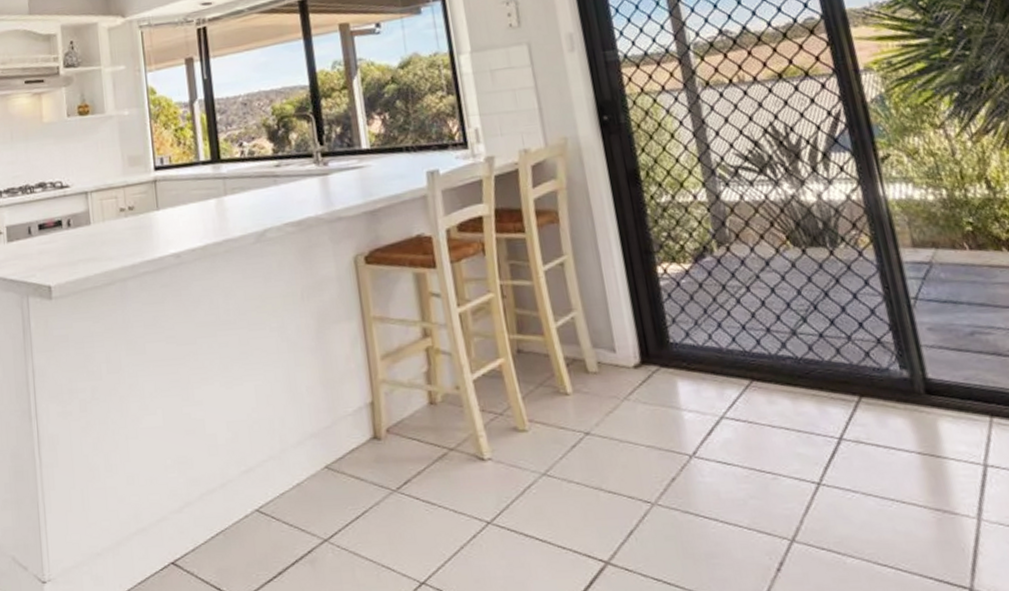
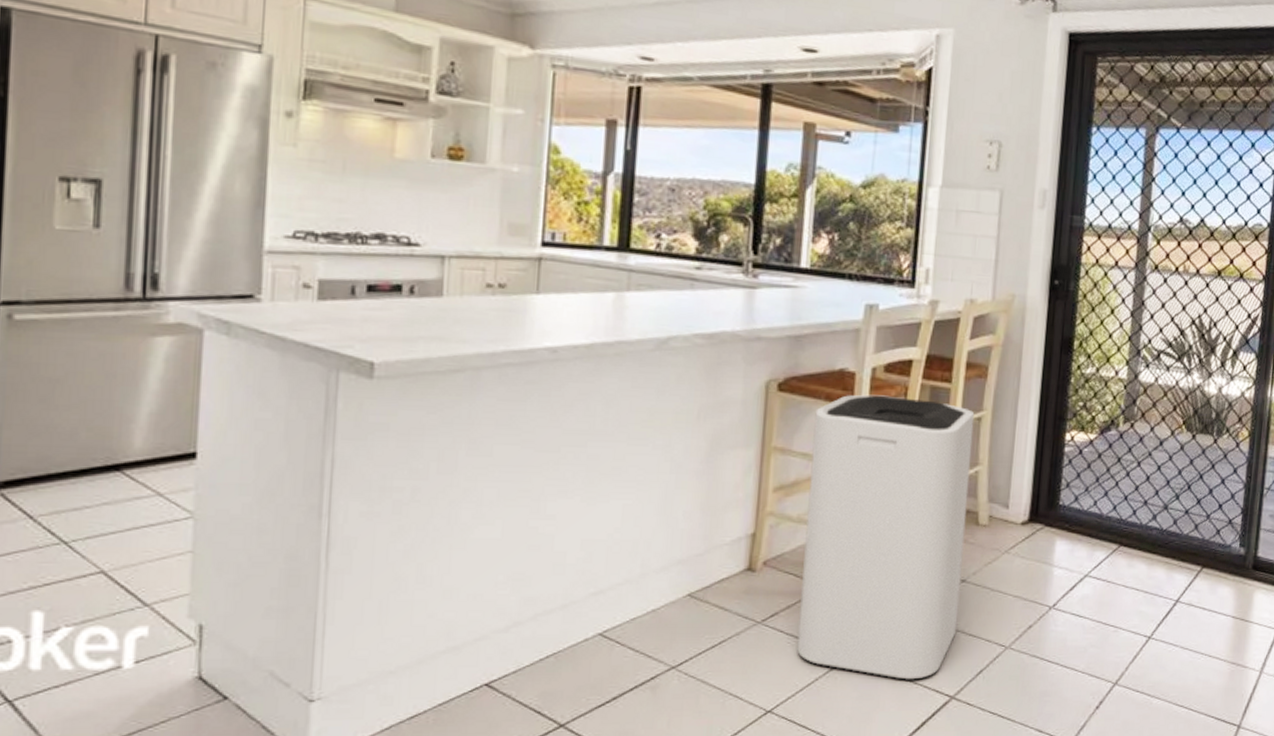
trash can: none [403,253,594,545] -> present [797,394,975,680]

